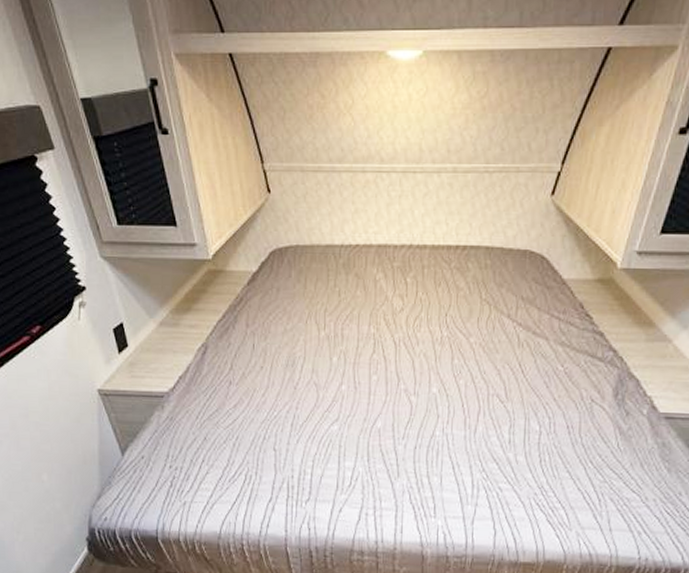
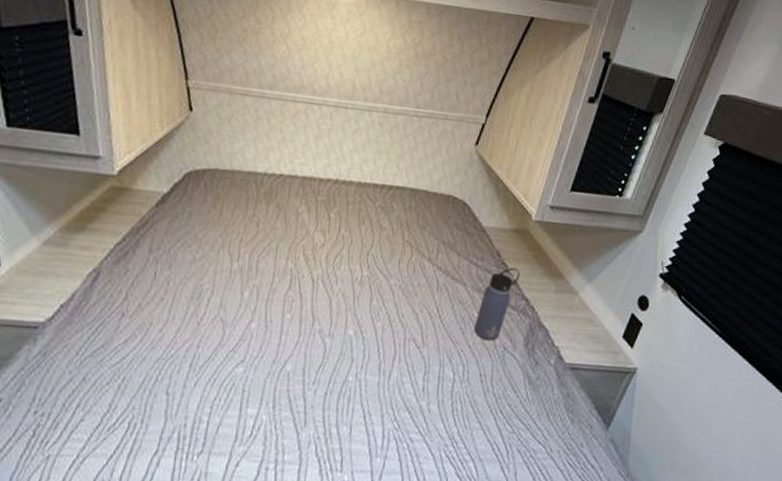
water bottle: none [559,319,607,393] -> present [474,268,521,341]

